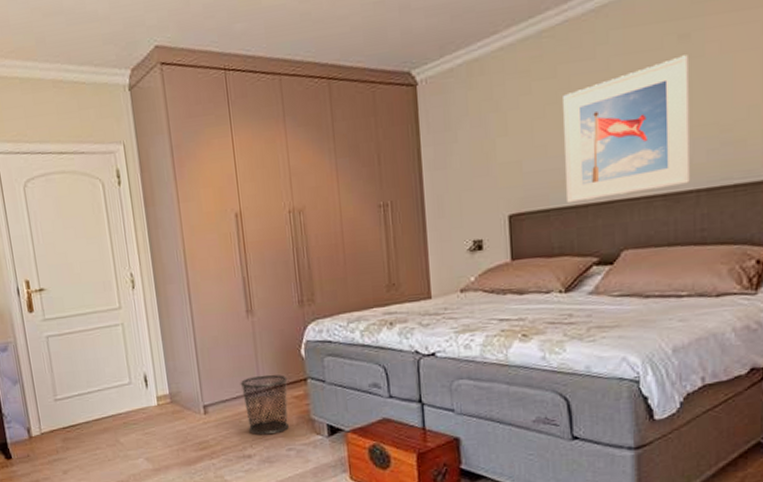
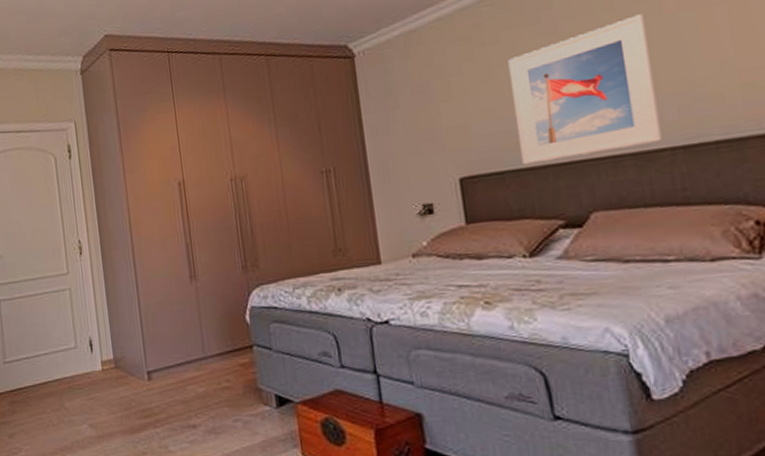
waste bin: present [240,374,289,435] -> none [184,340,235,404]

